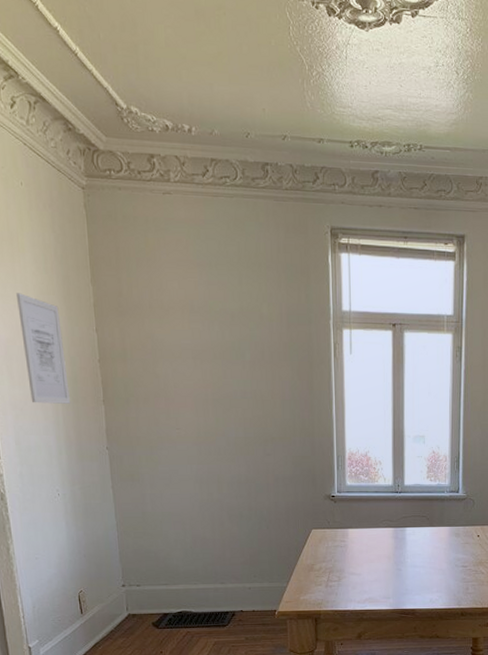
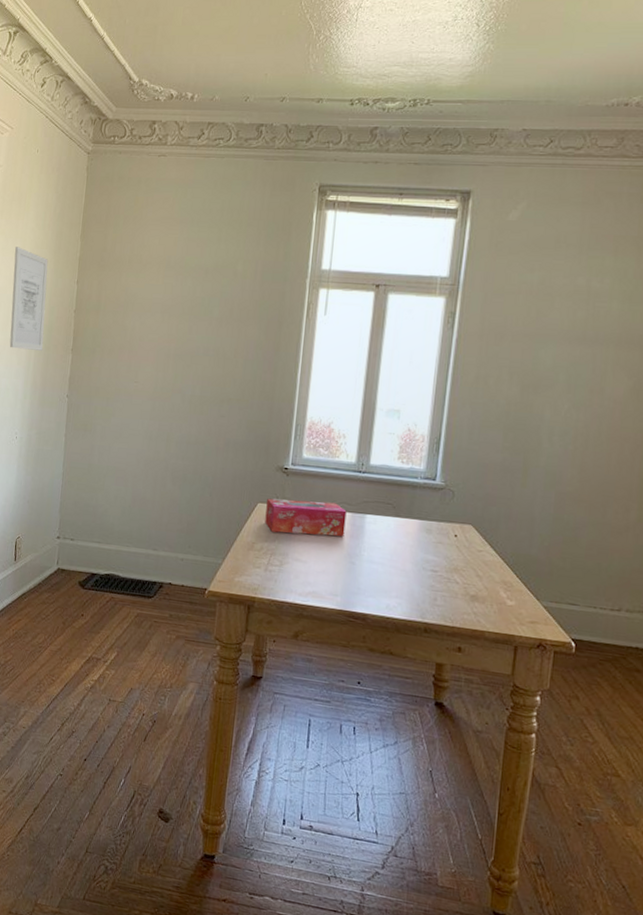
tissue box: none [320,521,390,553] -> present [265,498,347,537]

